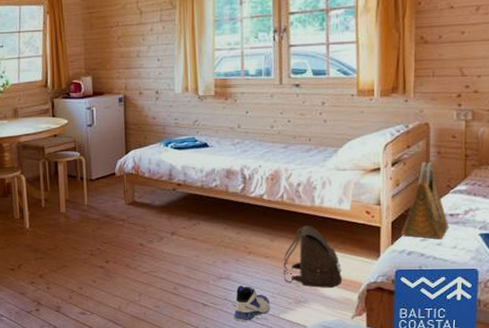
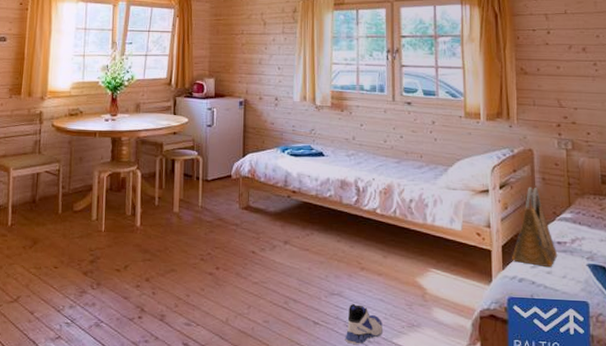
satchel: present [283,225,342,288] -> none [396,243,455,312]

